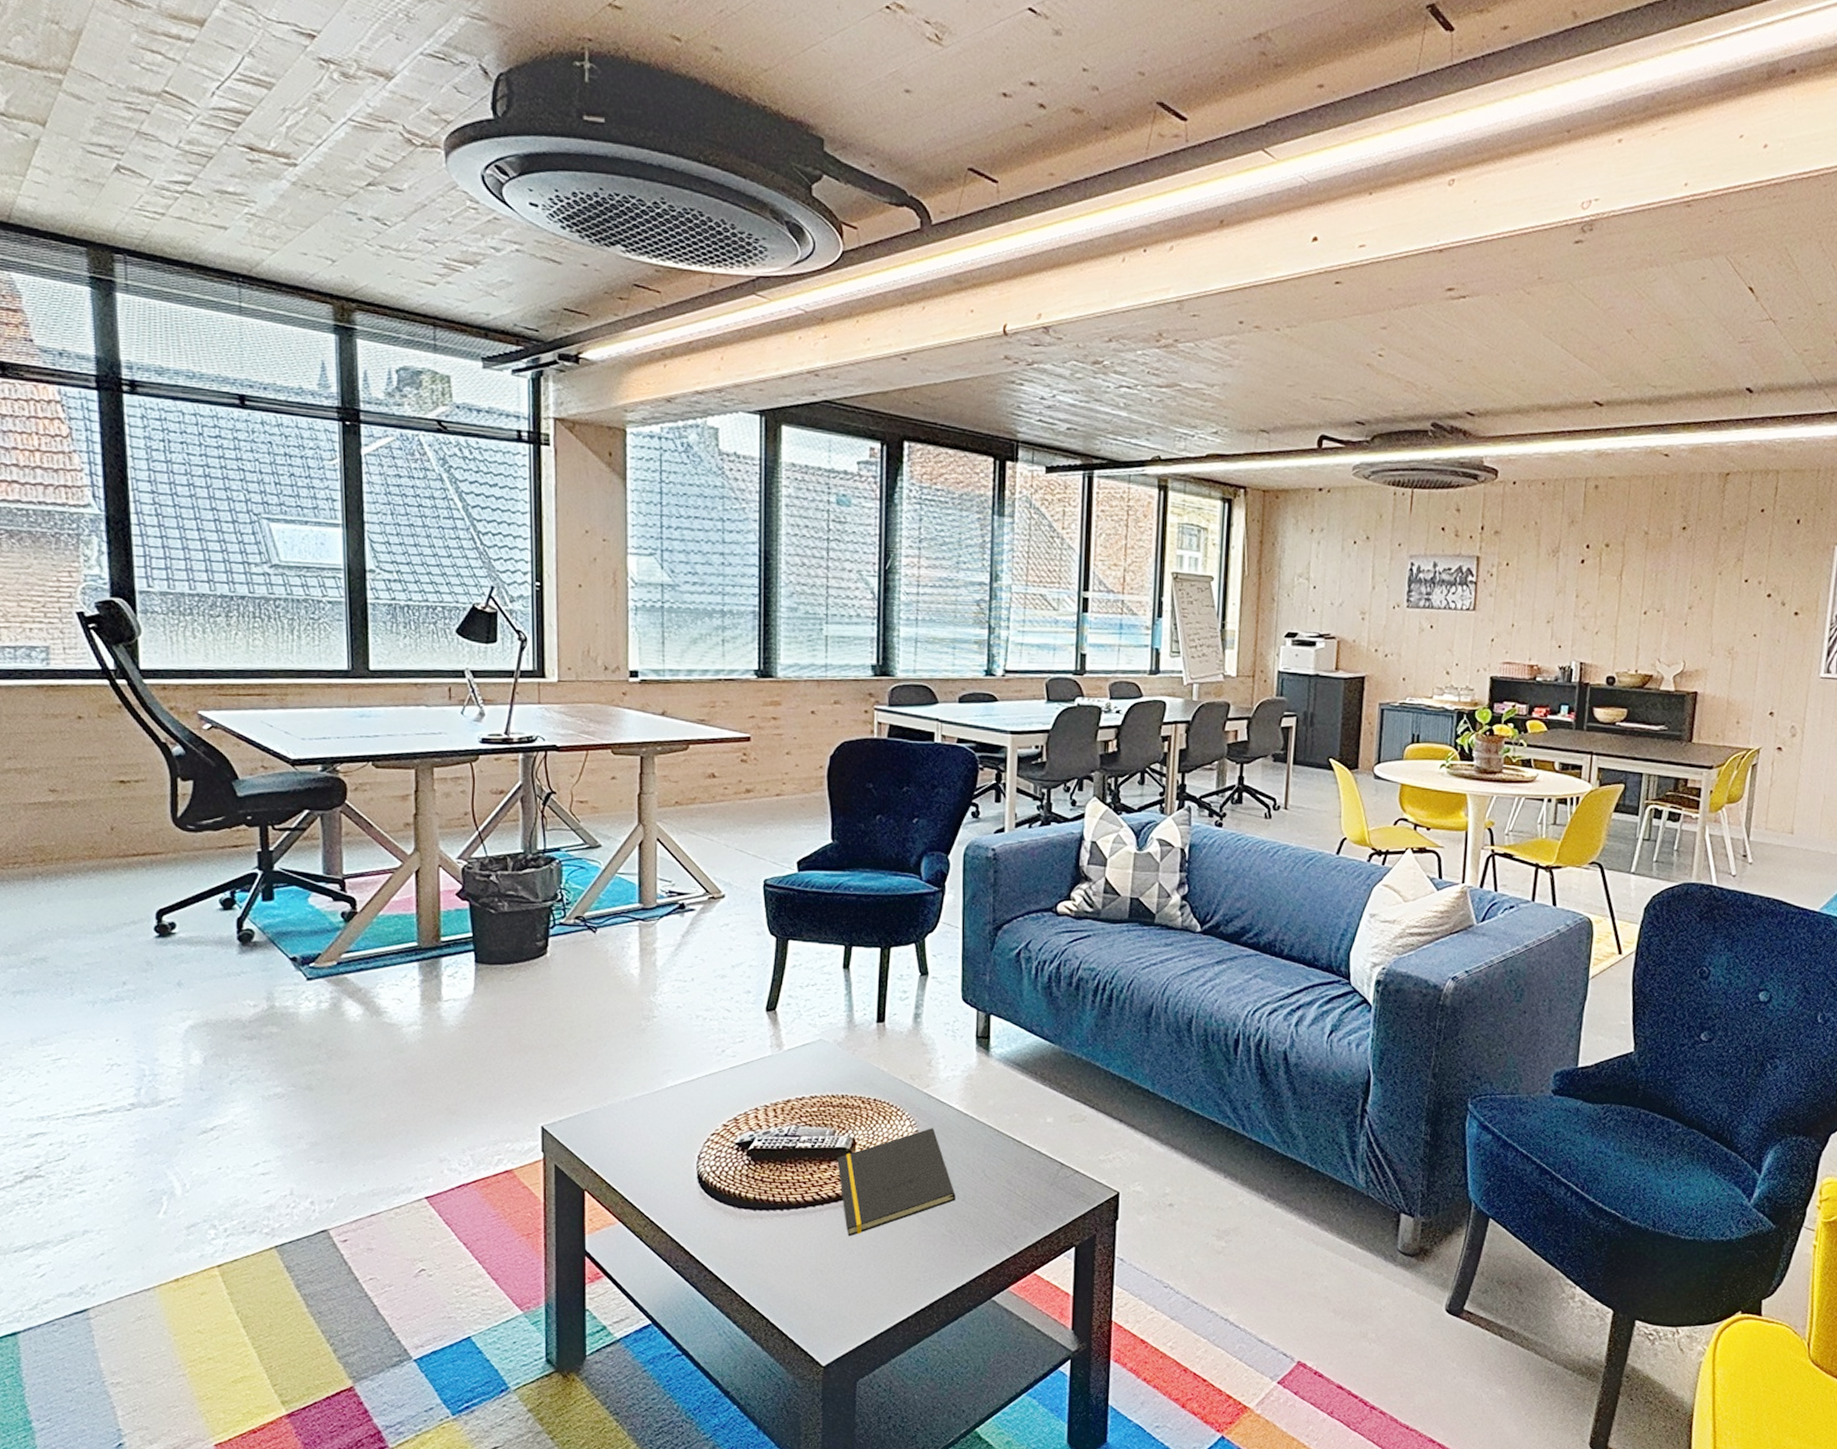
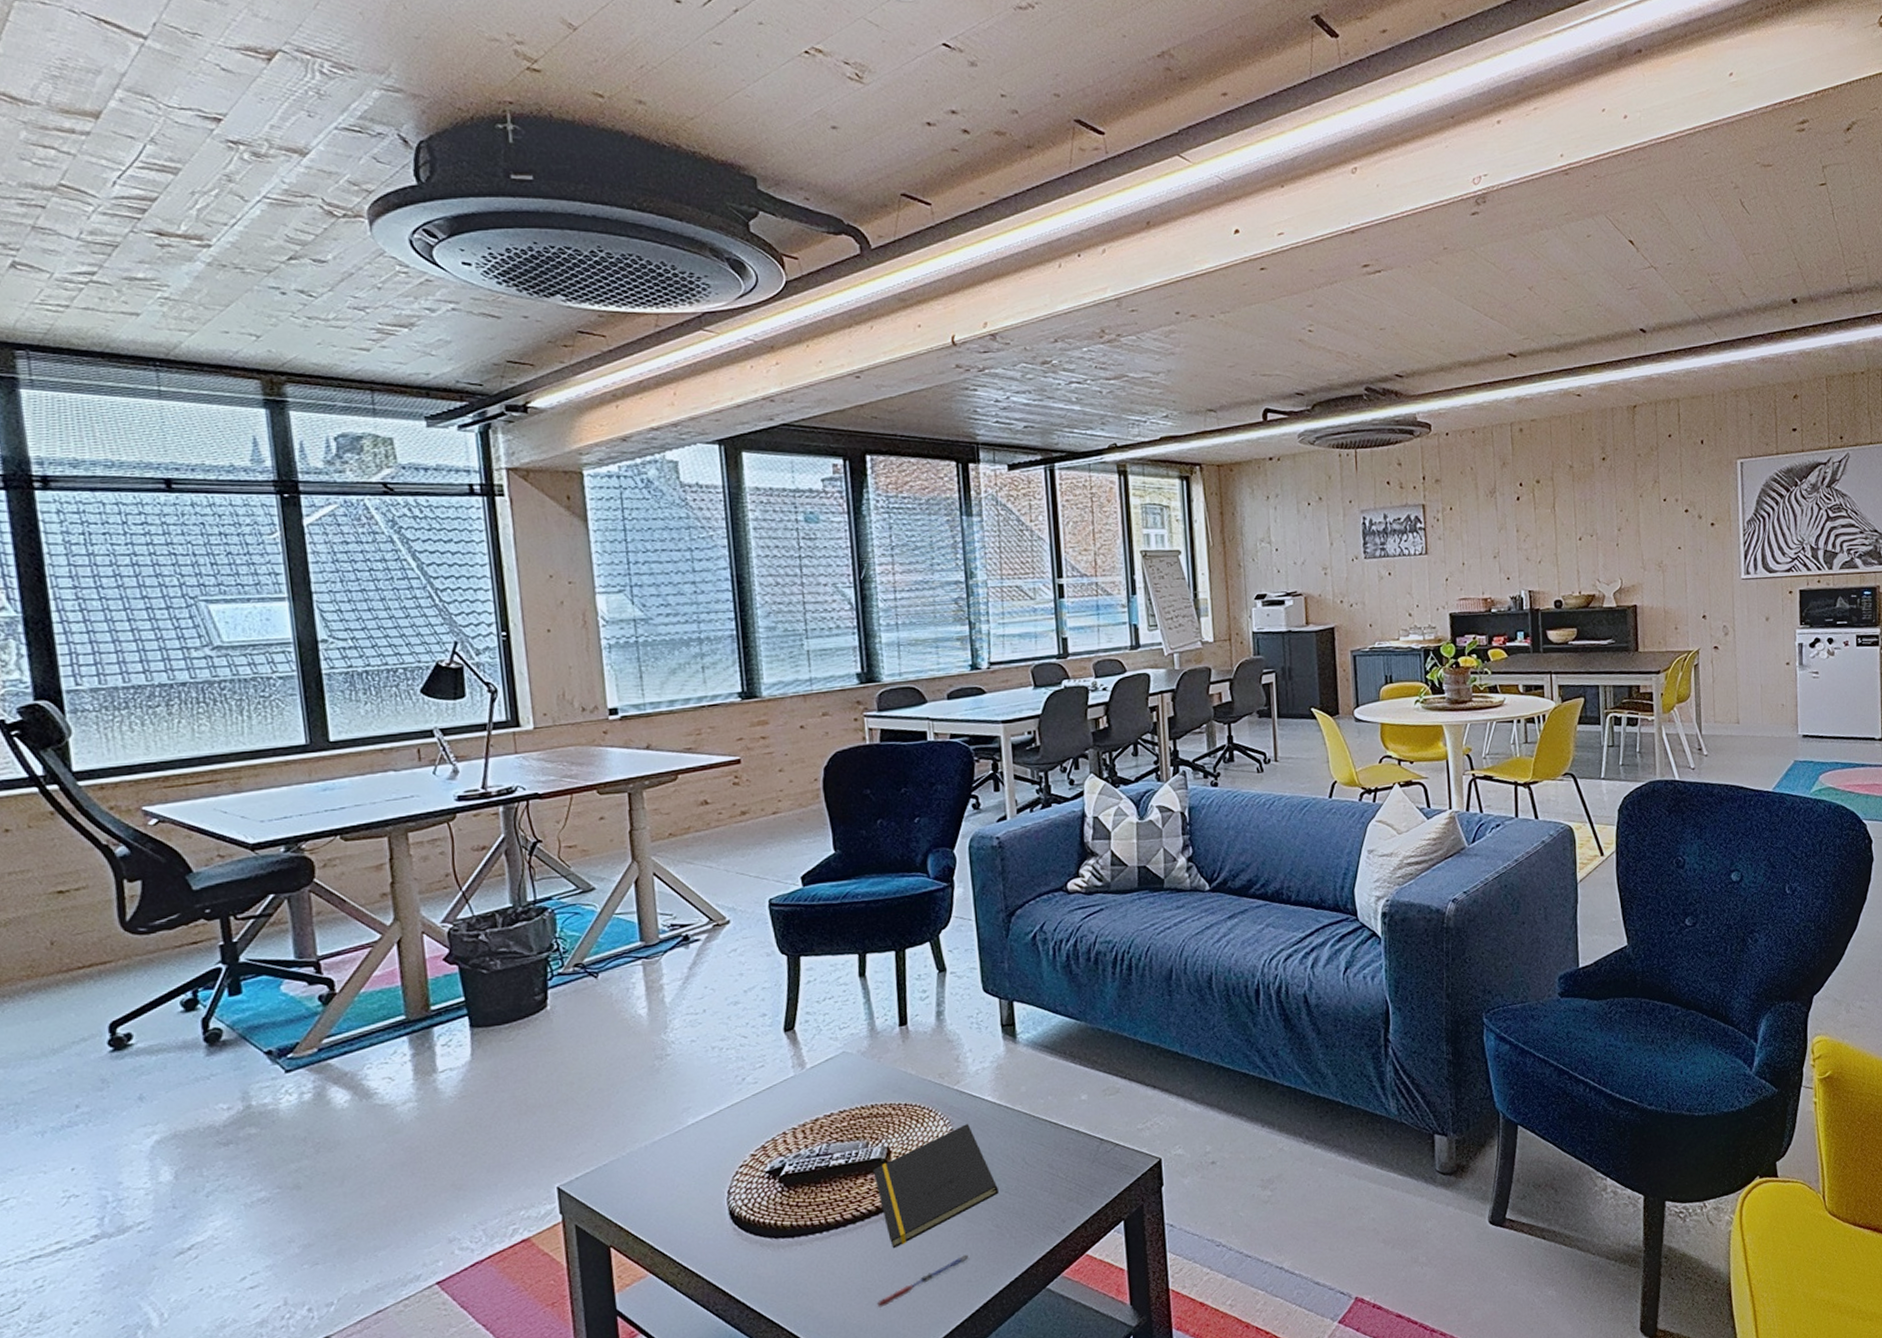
pen: none [827,1254,921,1291] -> present [876,1254,970,1308]

